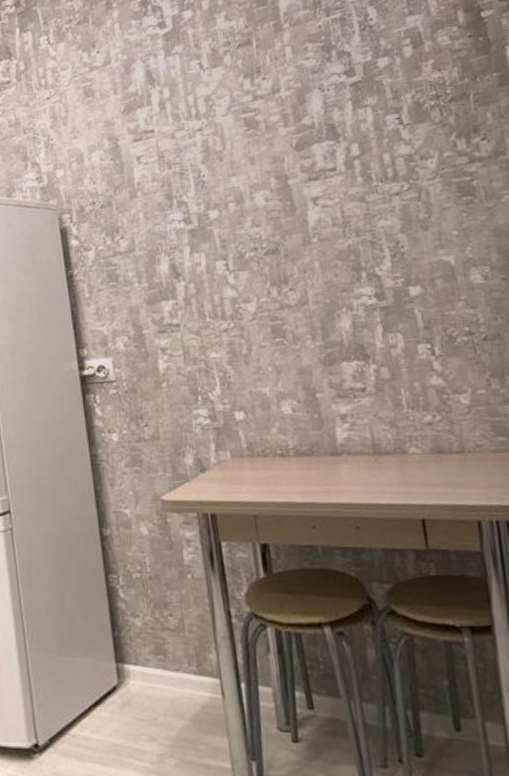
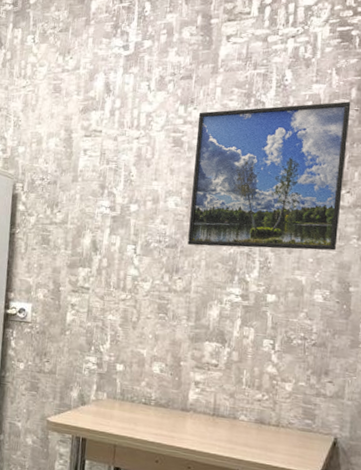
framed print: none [269,28,486,246] -> present [188,101,351,251]

